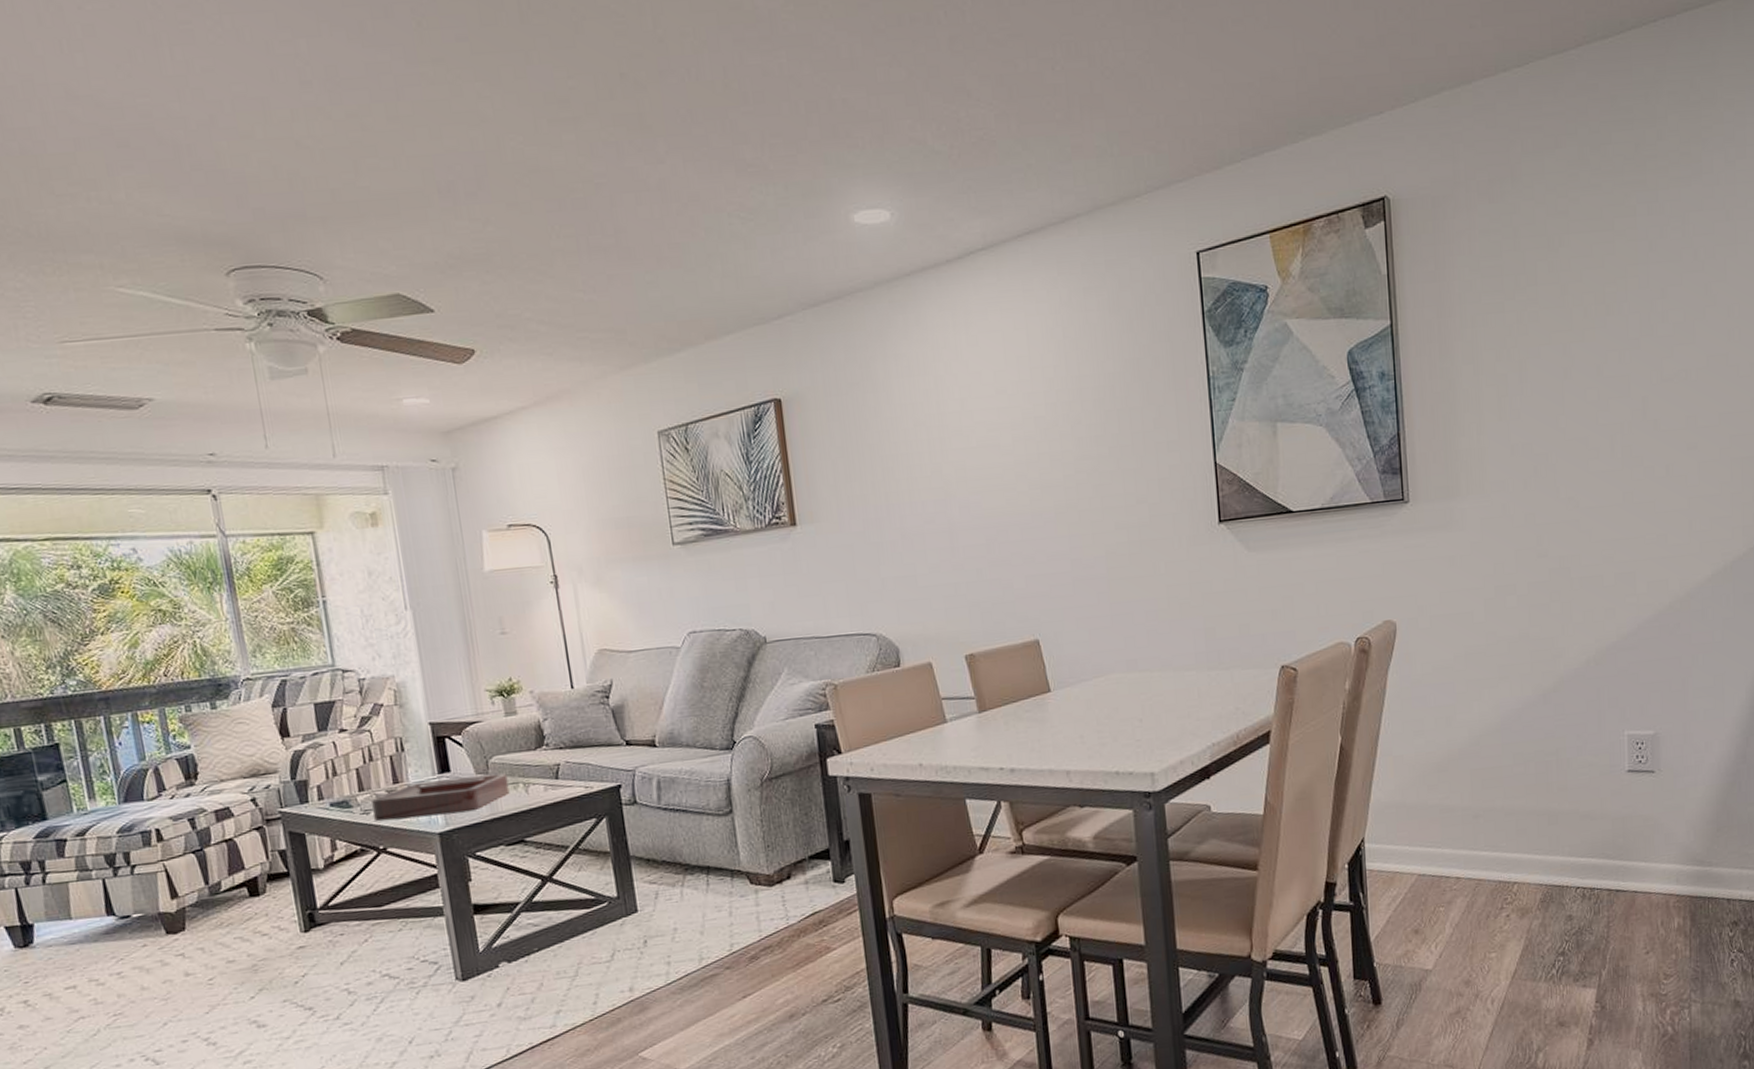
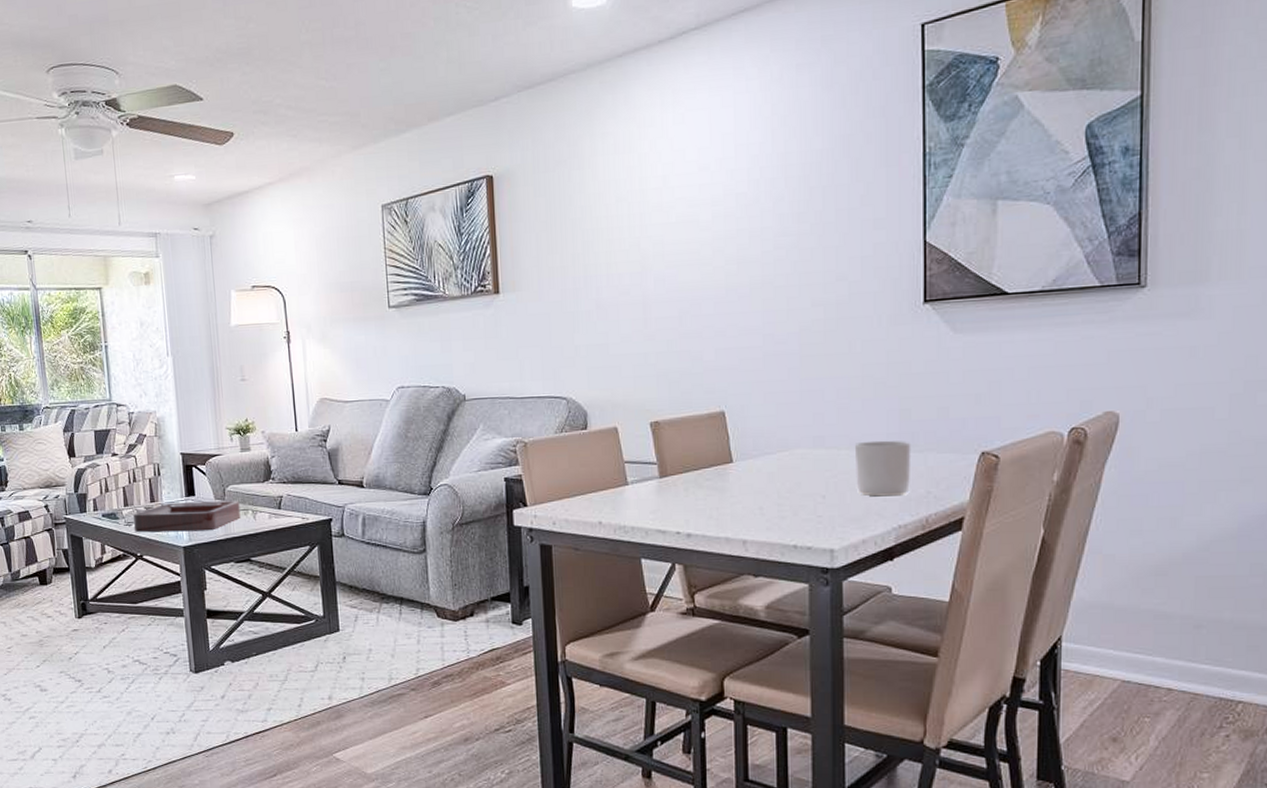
mug: none [1167,659,1220,716] -> present [855,440,911,497]

